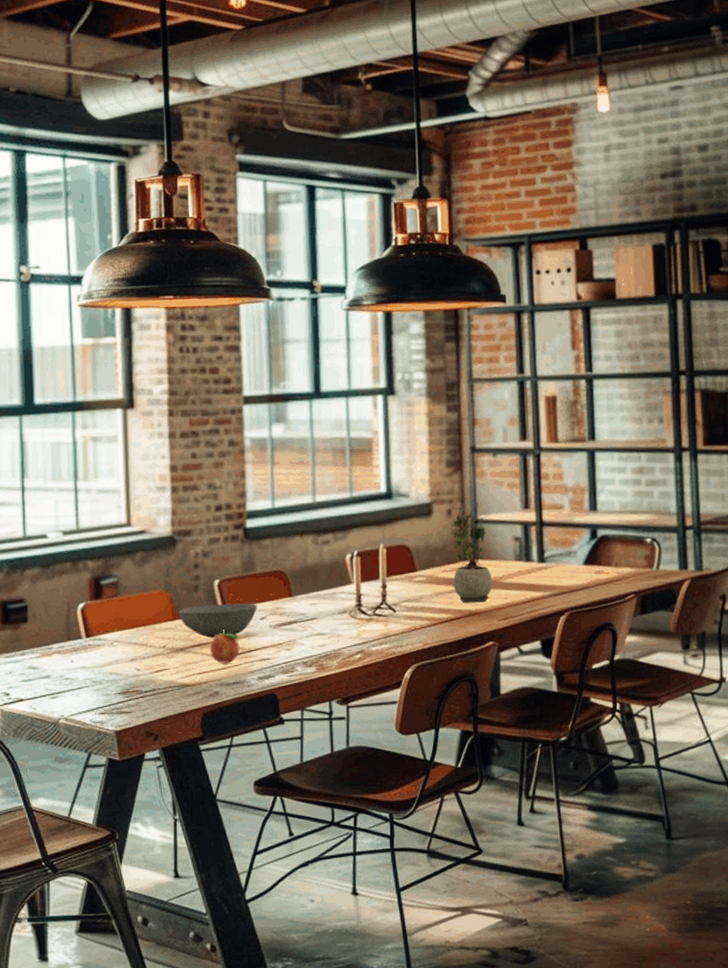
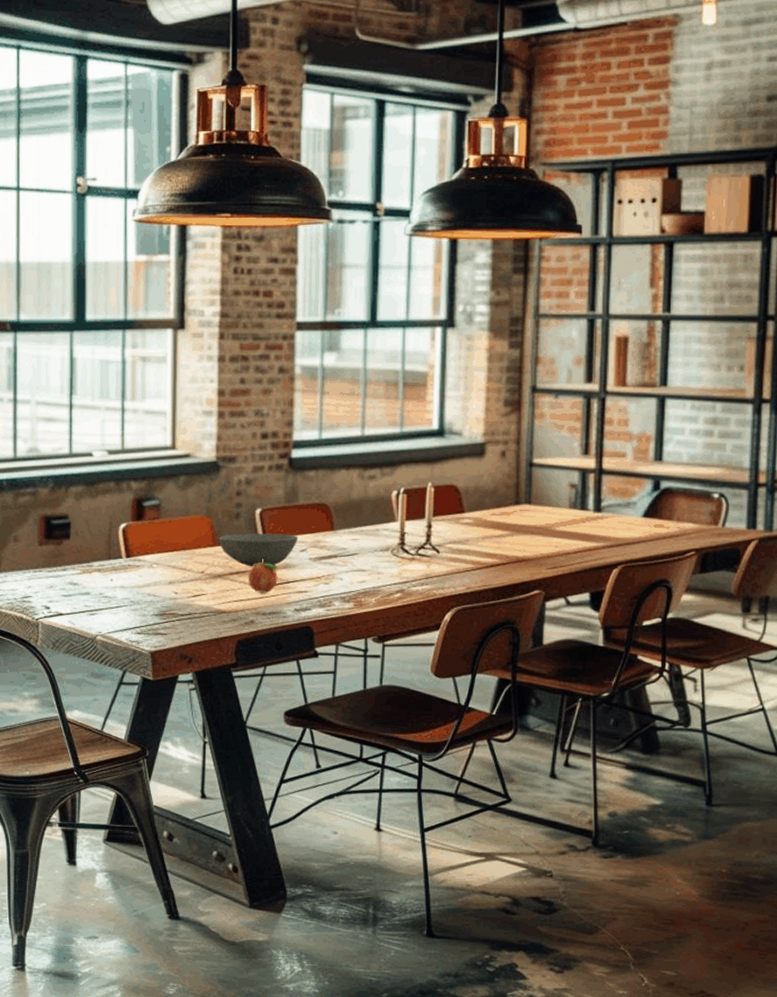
potted plant: present [451,508,493,603] -> none [501,450,544,549]

